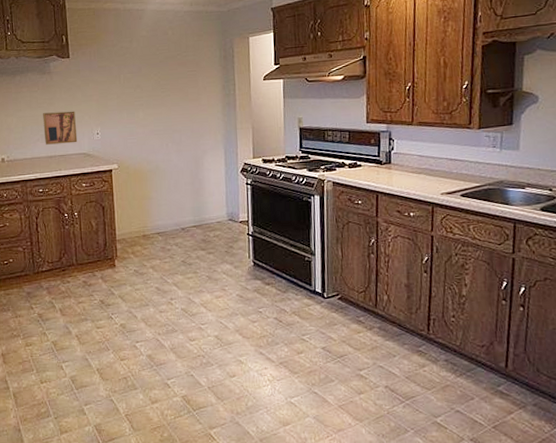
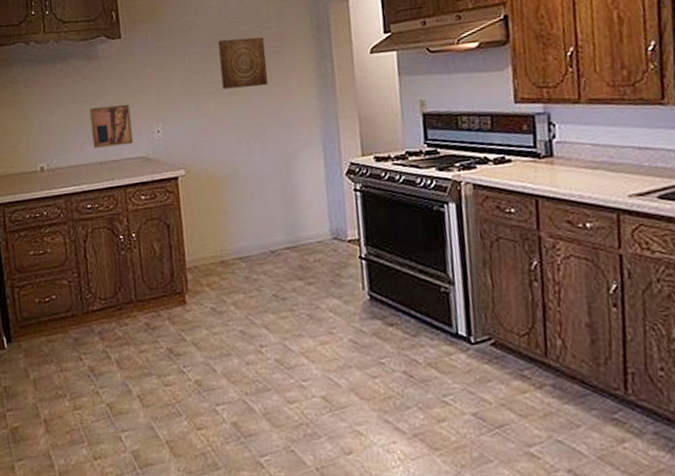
wall art: none [147,62,185,103] -> present [218,37,268,90]

